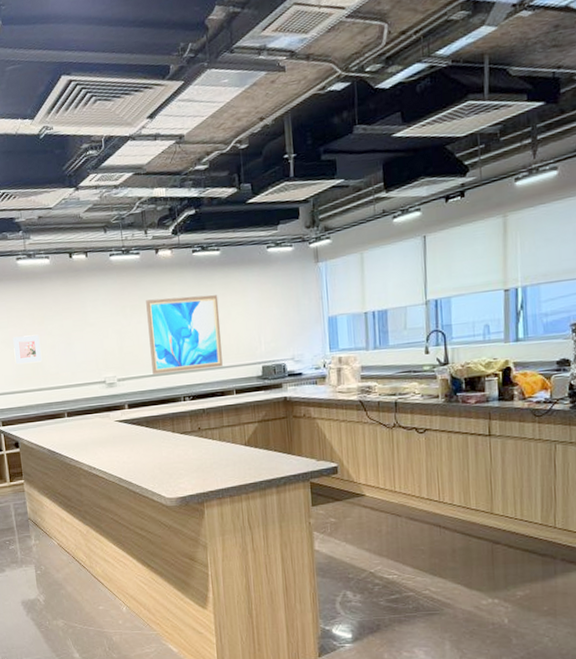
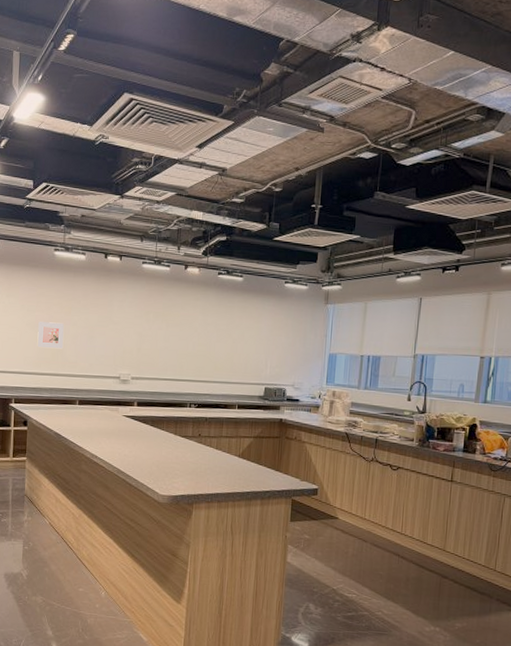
wall art: present [146,295,223,374] -> none [165,310,235,382]

